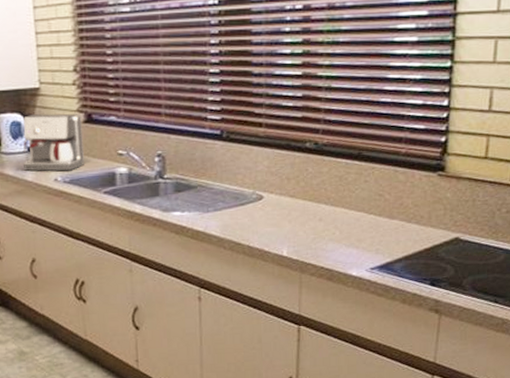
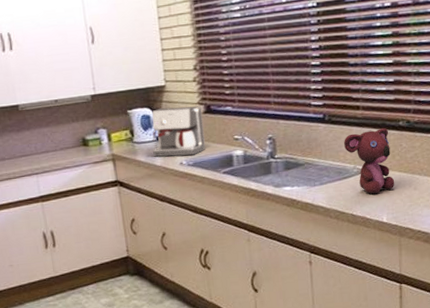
teddy bear: none [243,149,298,224] -> present [344,127,395,195]

